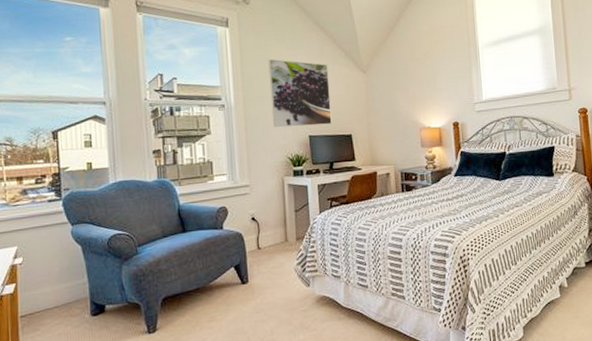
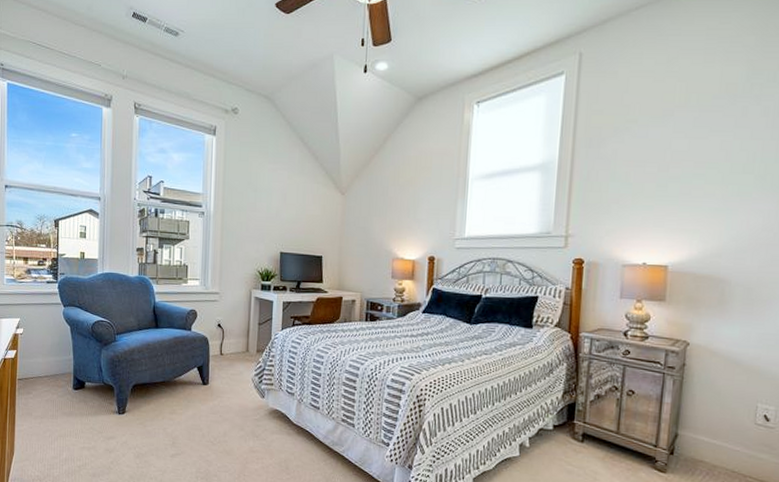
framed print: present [268,58,332,127] -> none [247,171,307,243]

